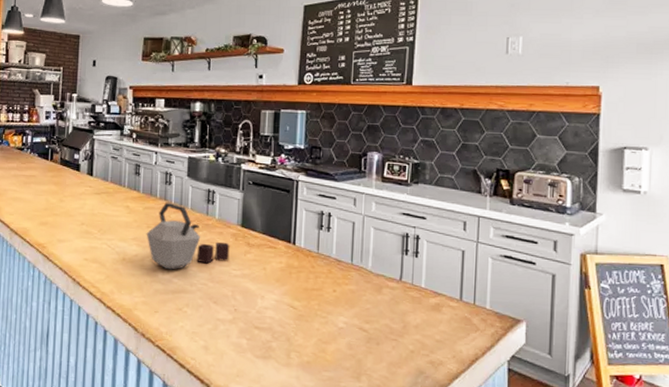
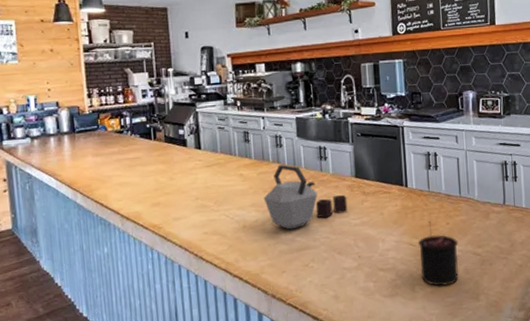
candle: none [298,285,344,358] -> present [417,221,459,286]

